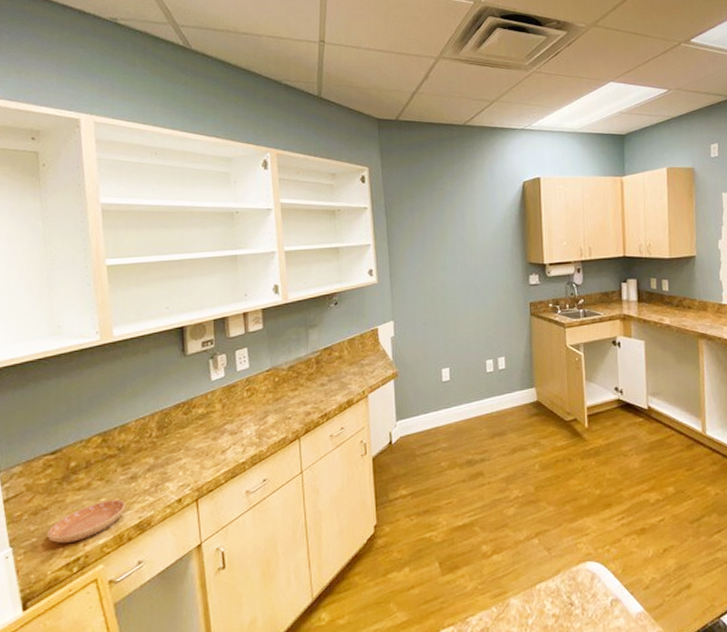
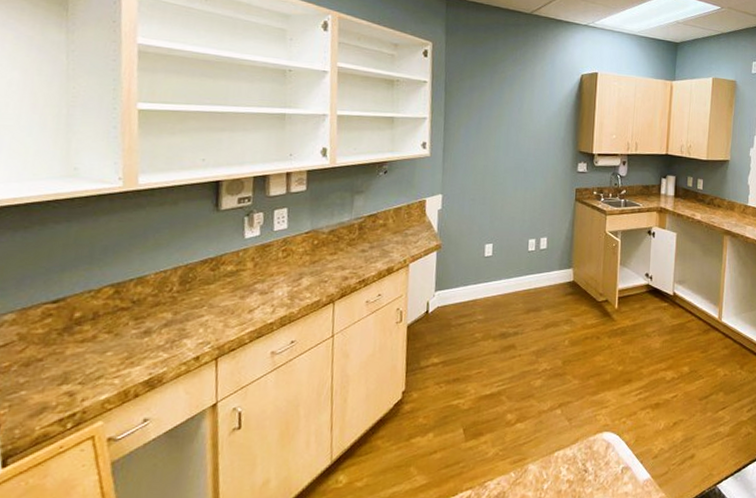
saucer: present [47,500,126,544] -> none [39,354,136,398]

